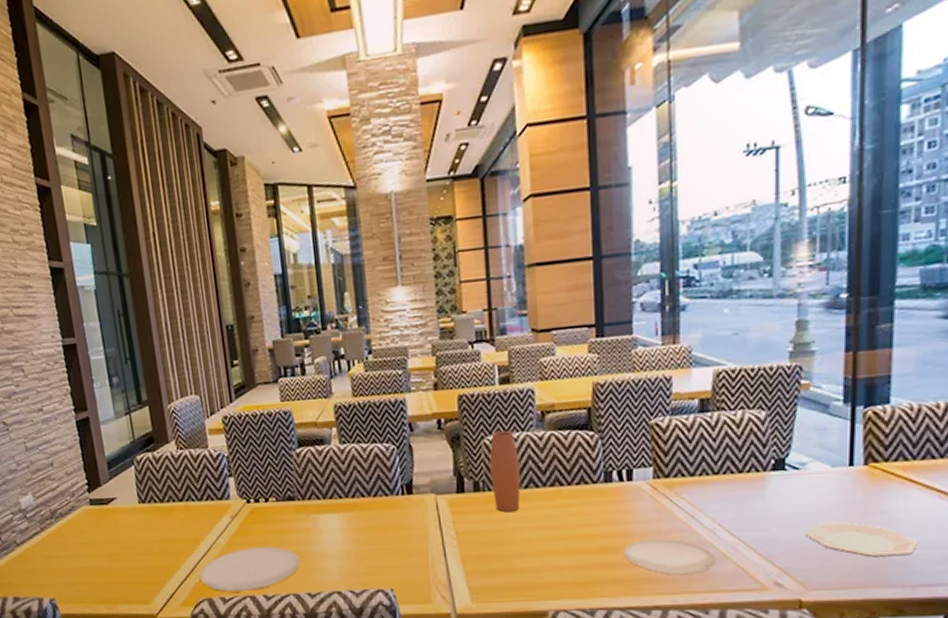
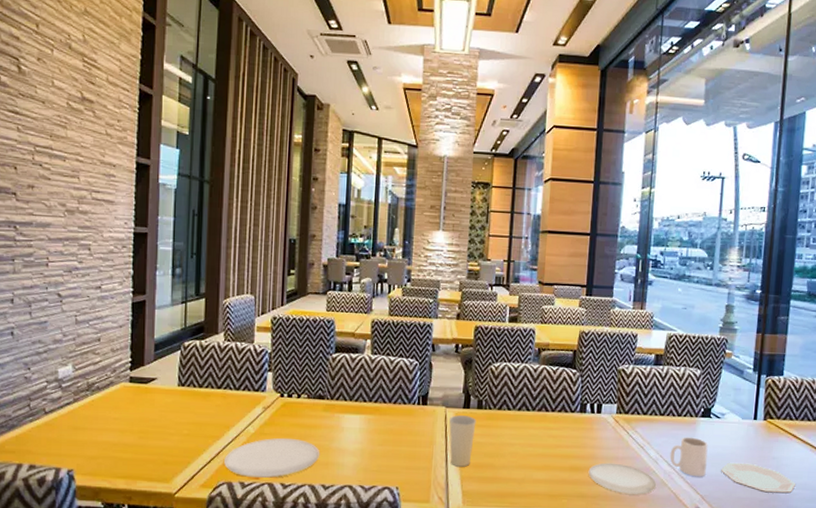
cup: none [442,501,475,560] -> present [449,415,477,467]
vase: present [489,430,521,513] -> none [492,360,517,430]
cup: none [731,497,785,546] -> present [669,437,708,477]

